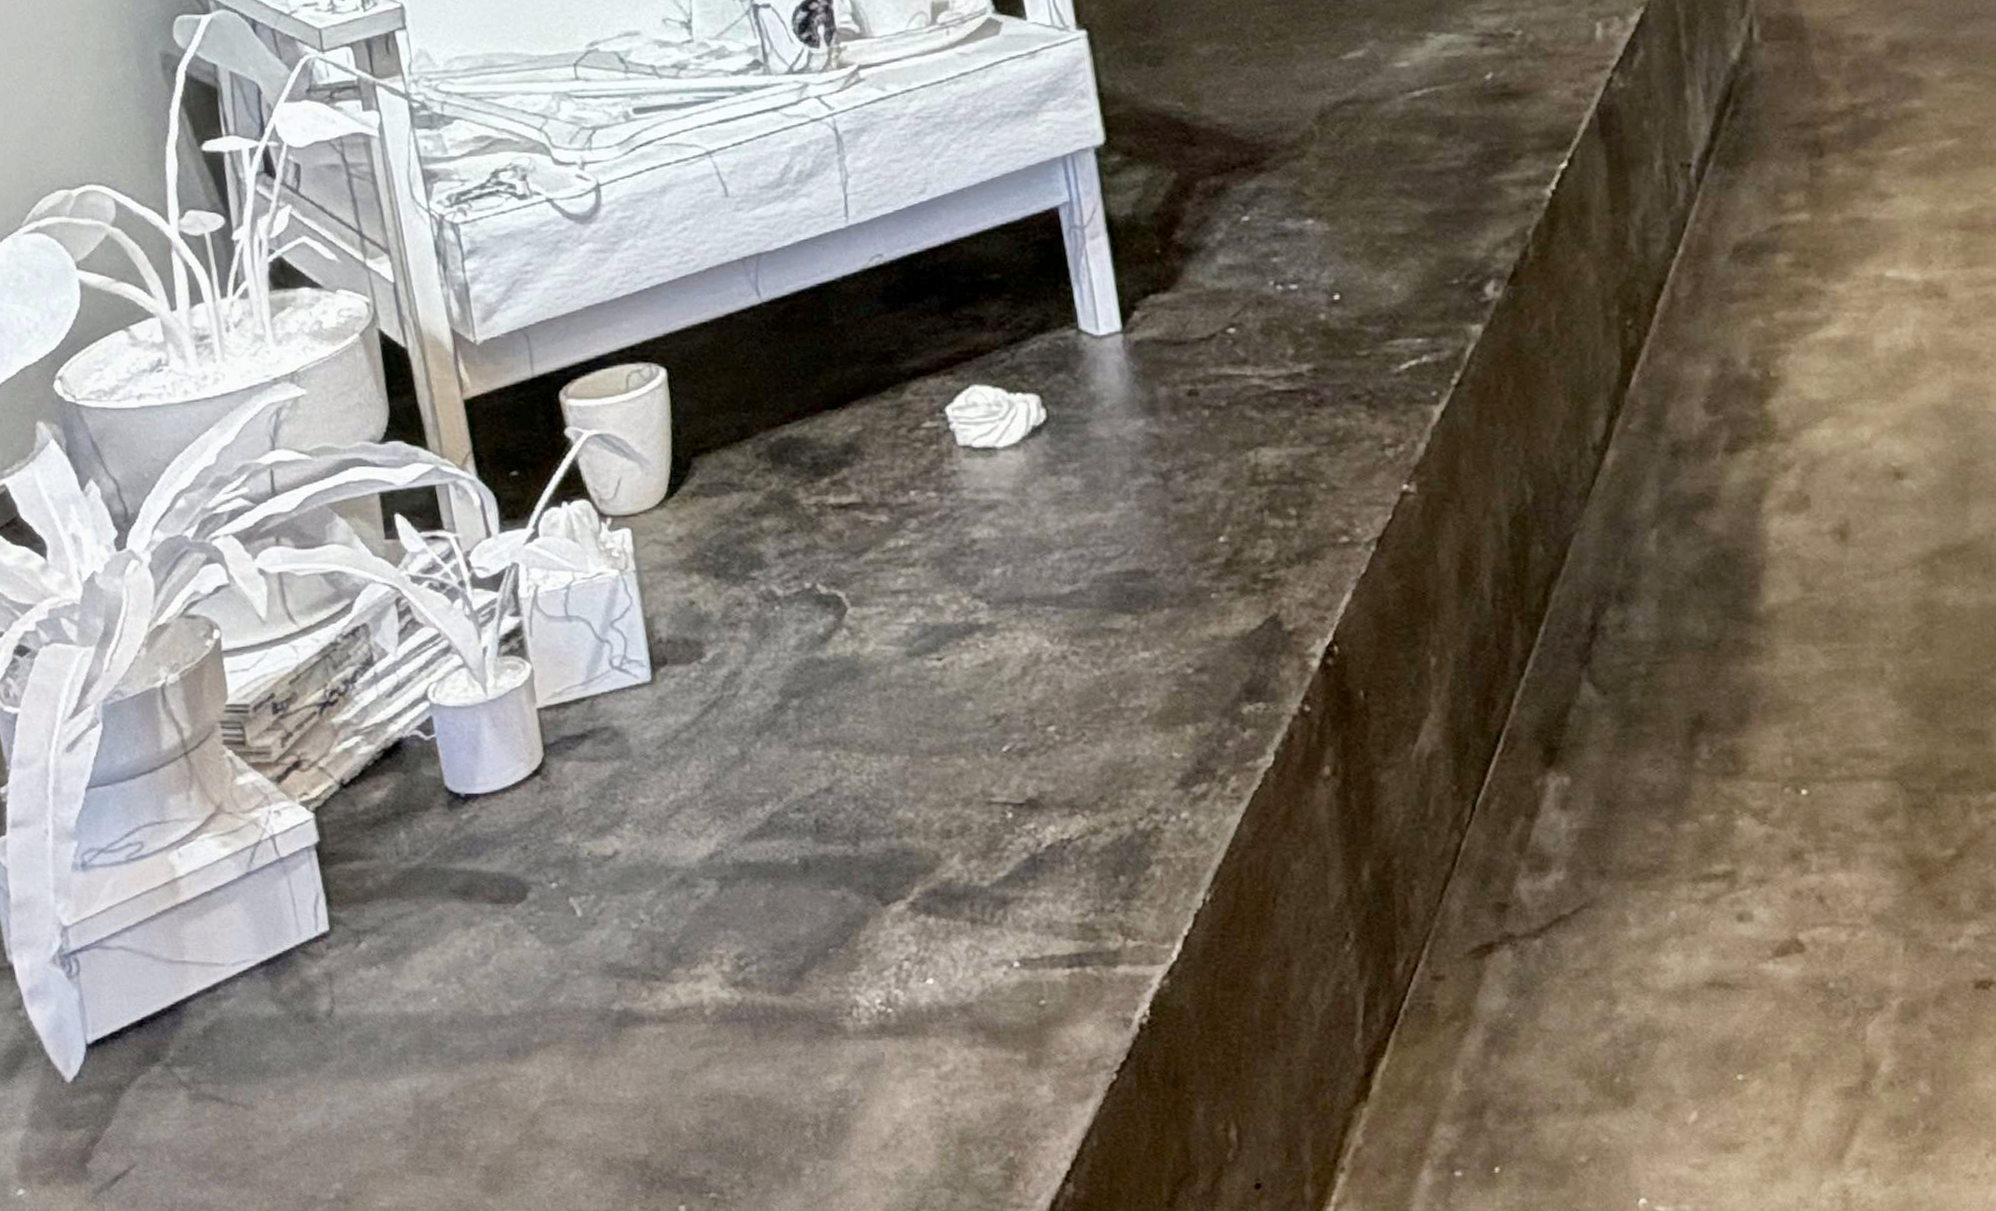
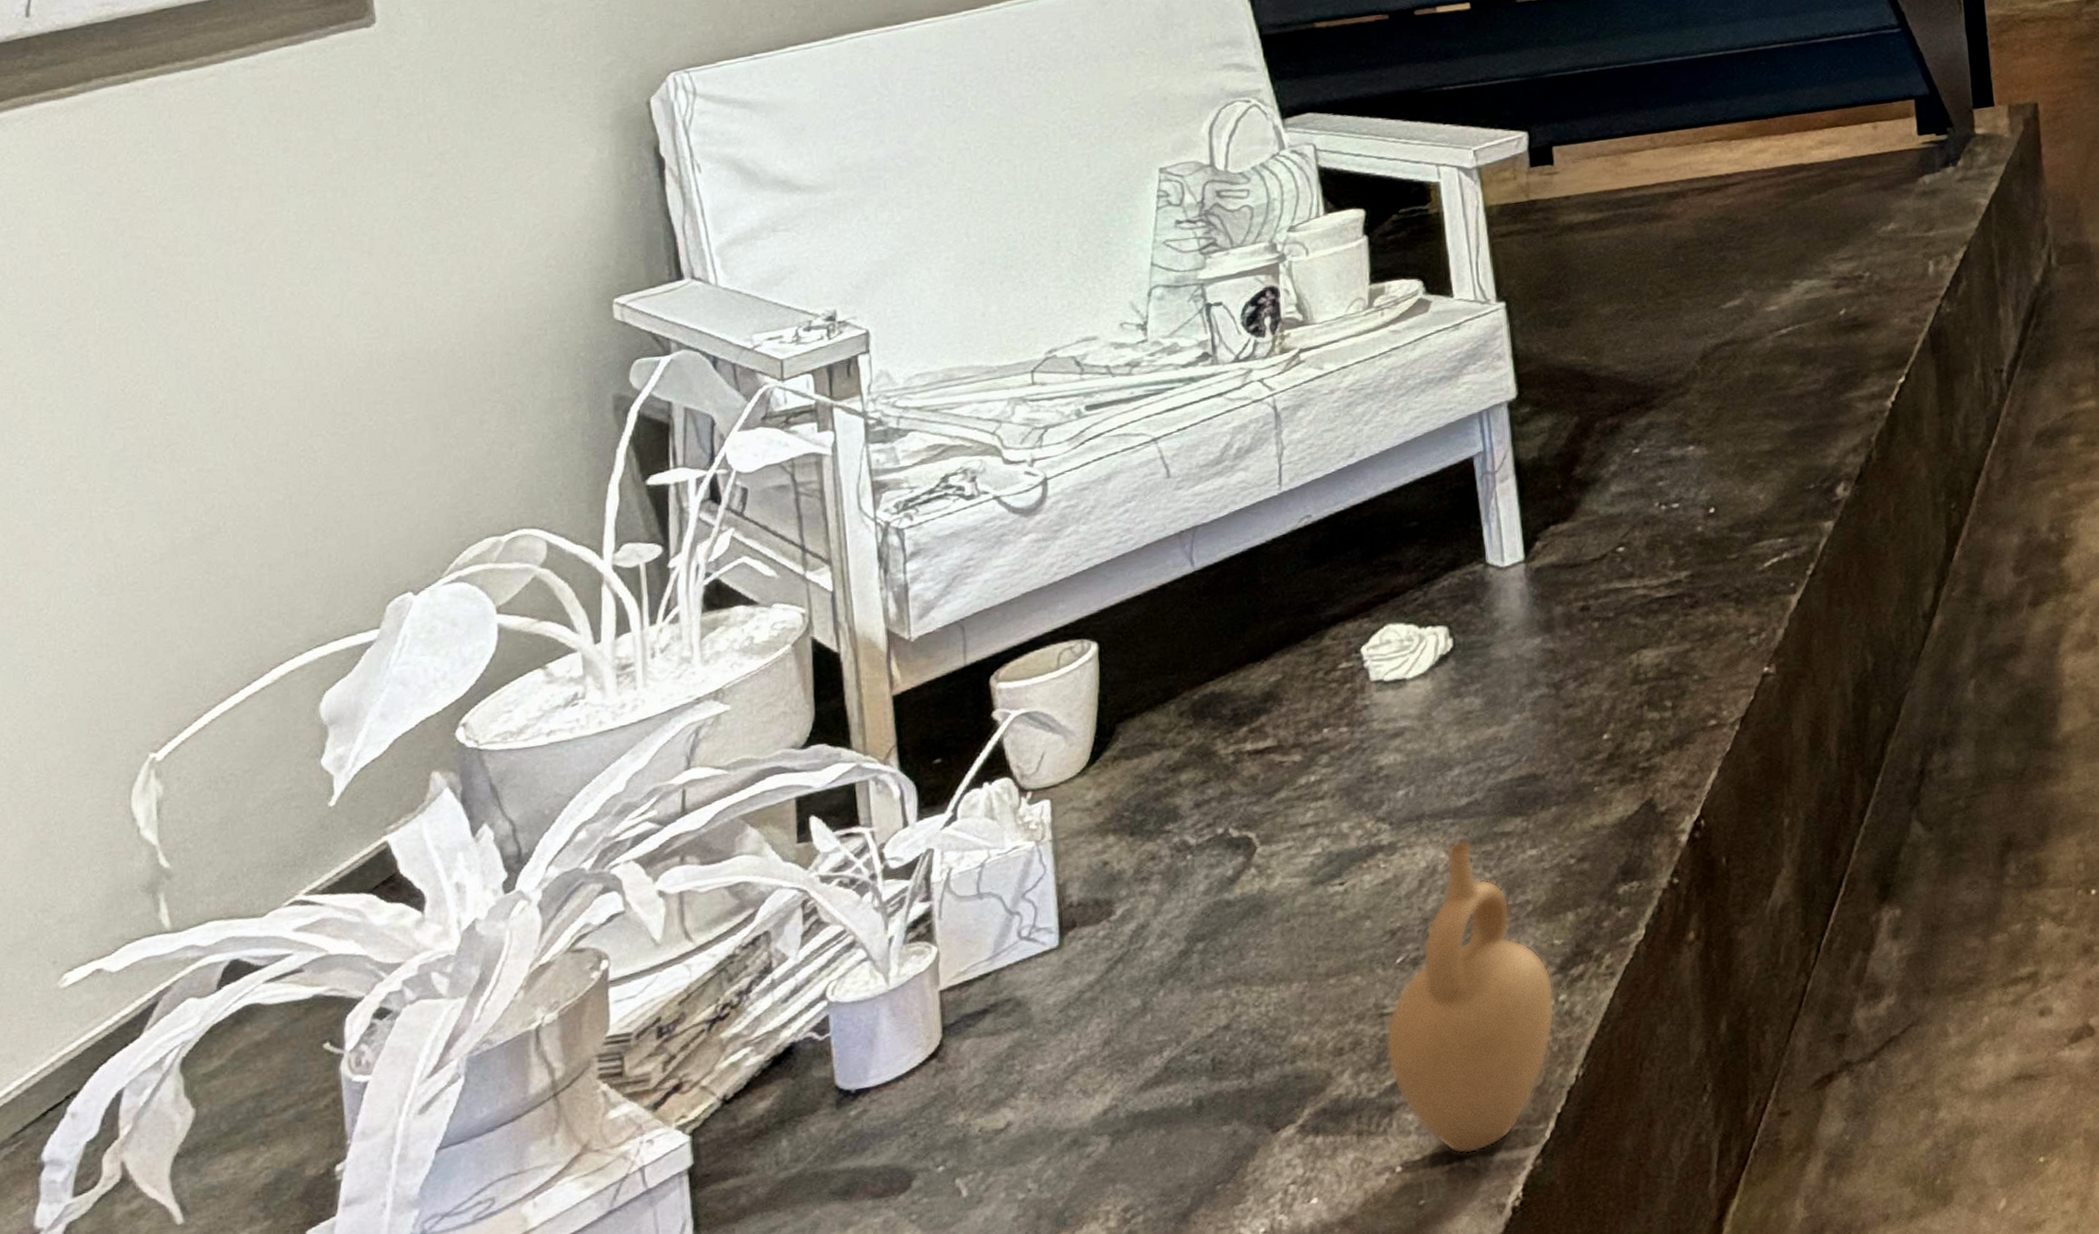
ceramic vessel: none [995,631,1178,962] -> present [1385,840,1555,1155]

